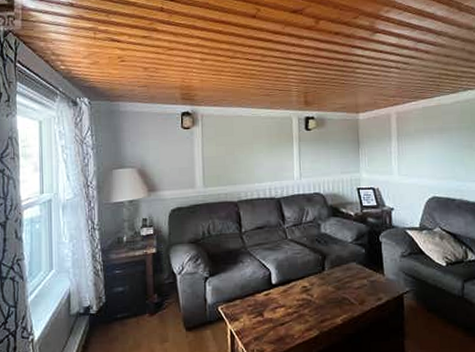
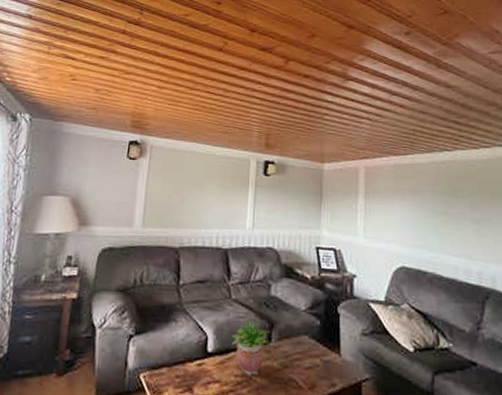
potted plant: none [291,254,323,299] -> present [231,318,270,375]

